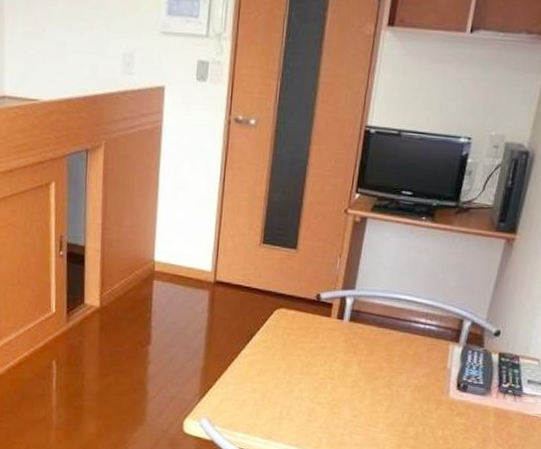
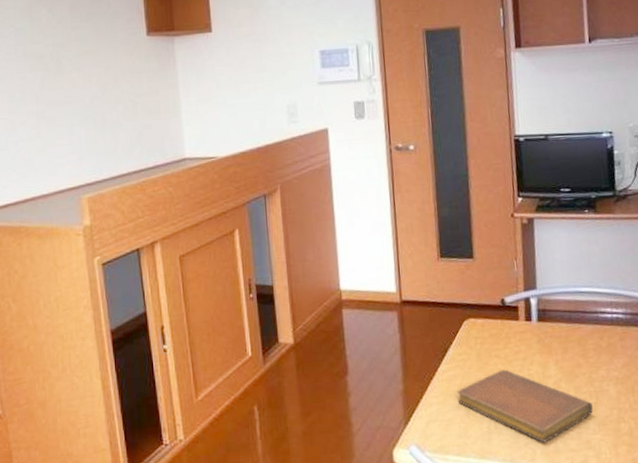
notebook: none [255,362,386,434] -> present [457,369,593,443]

